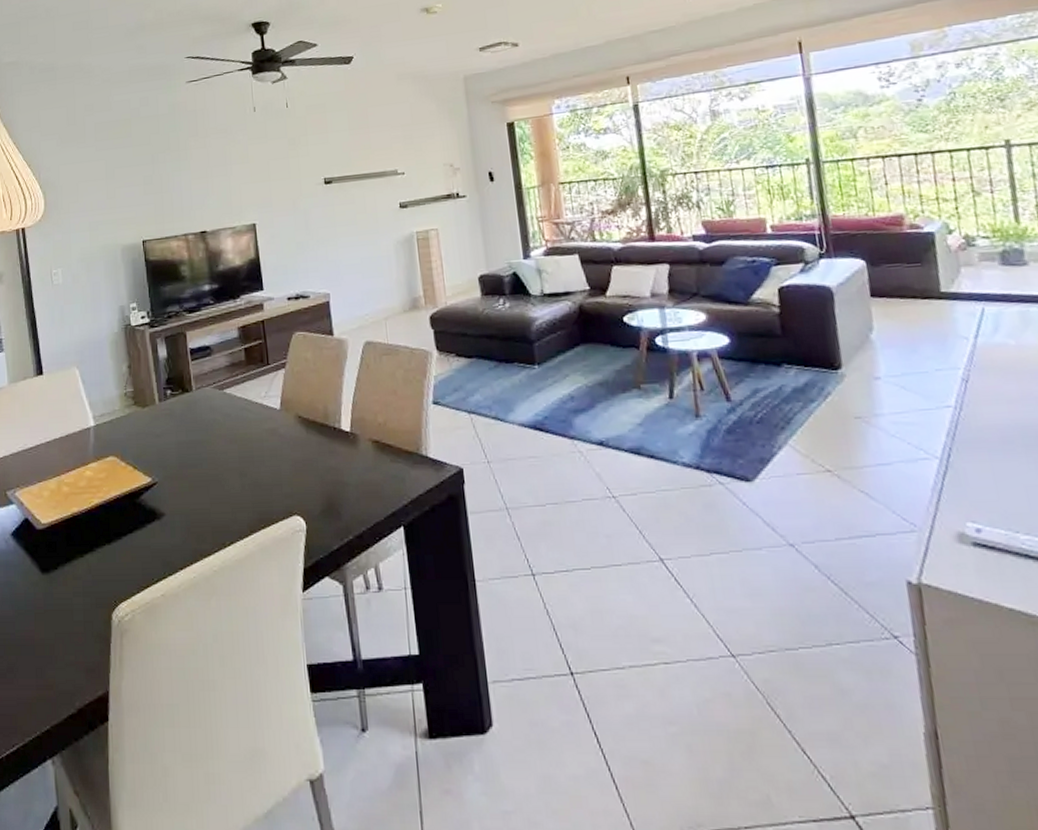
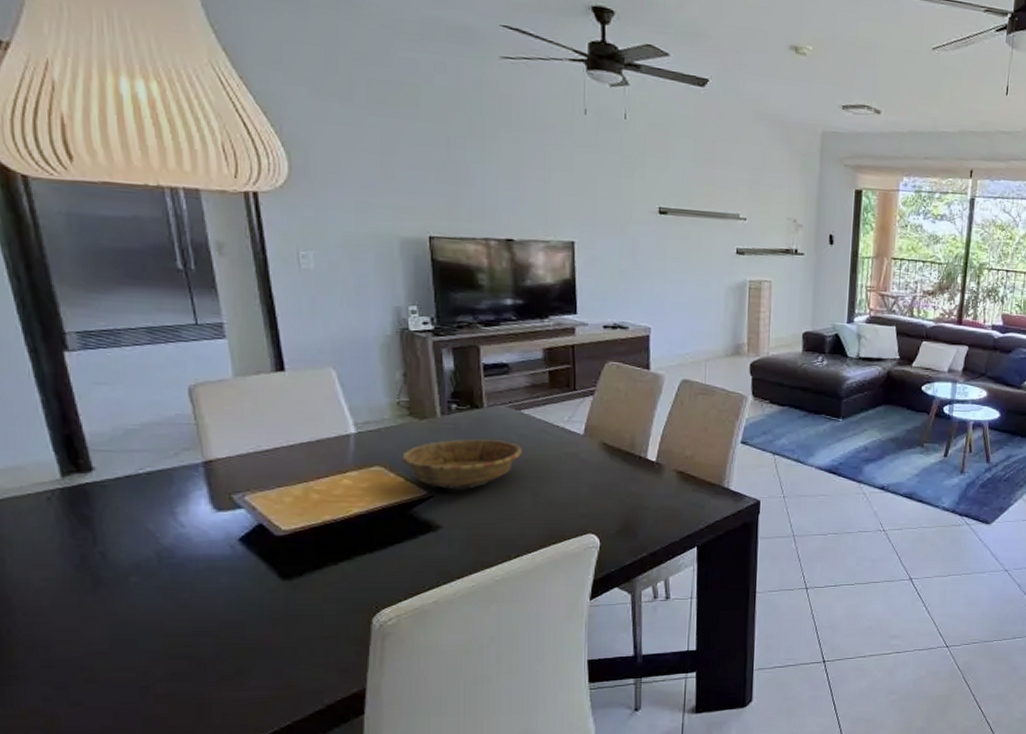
decorative bowl: none [130,422,228,475] -> present [402,439,522,489]

